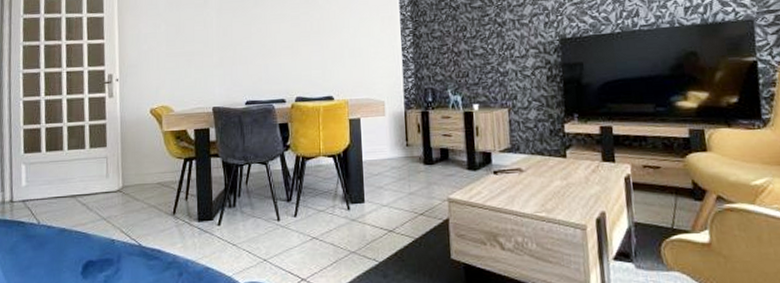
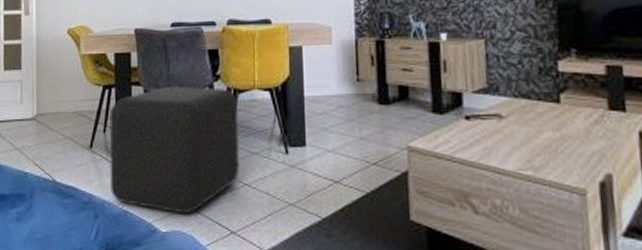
cube: none [191,156,308,267] -> present [109,86,239,215]

